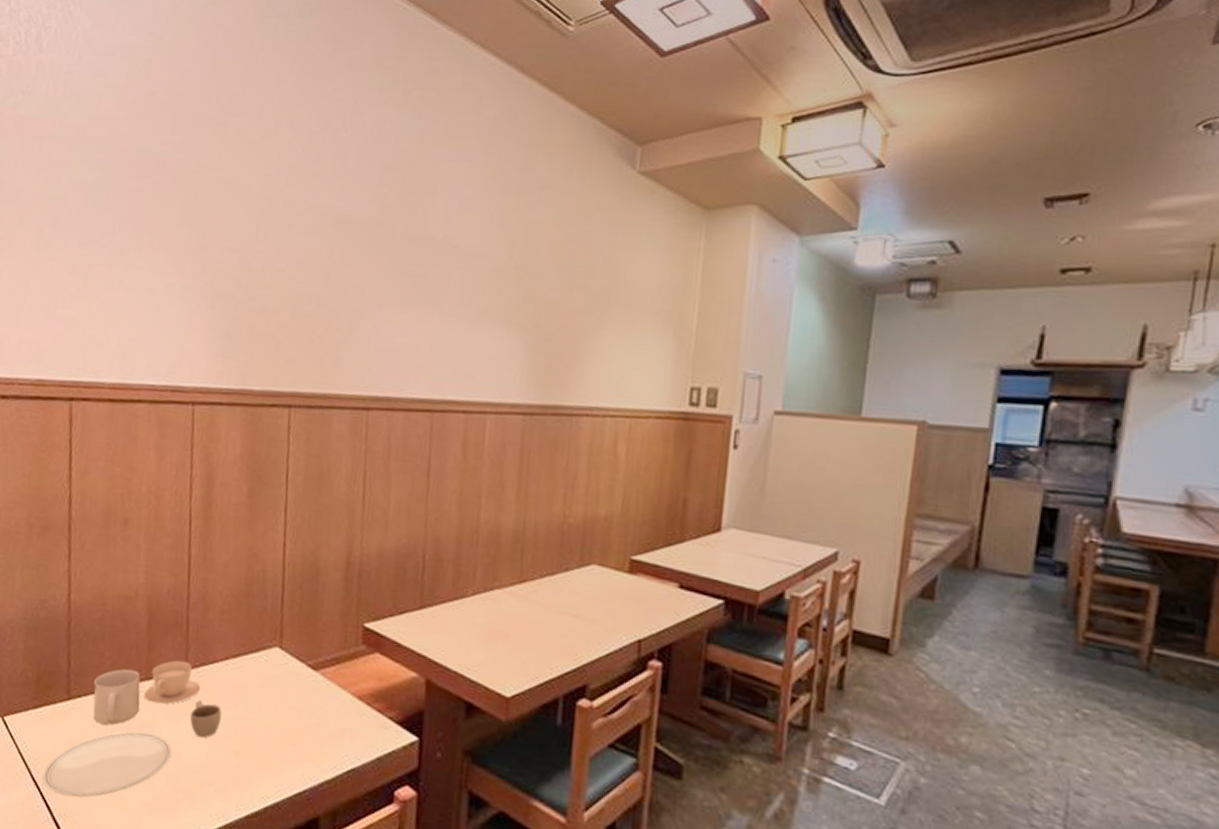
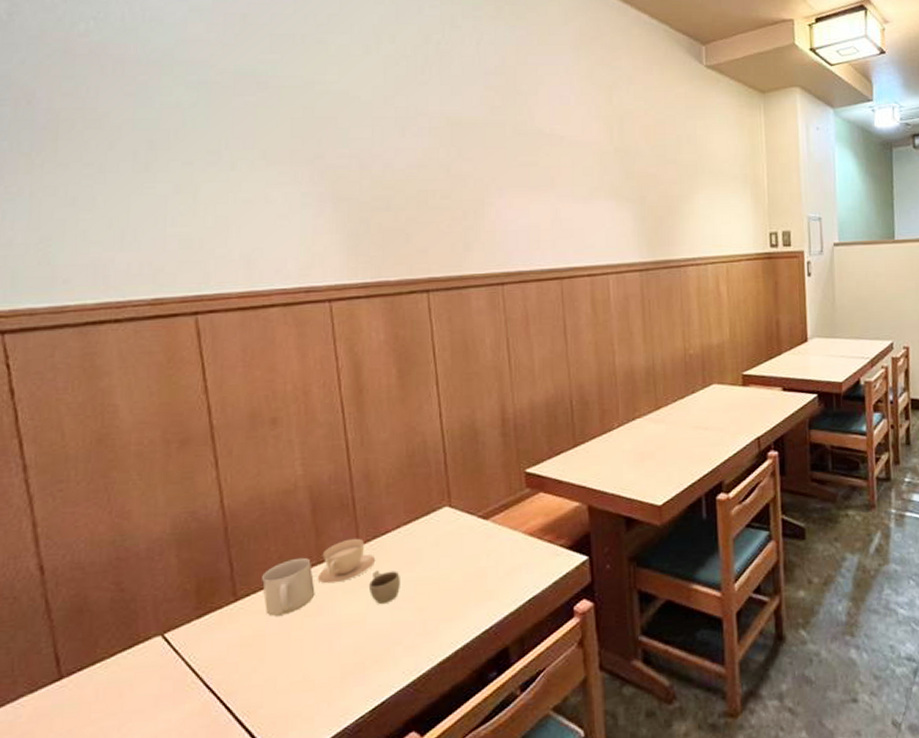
plate: present [42,731,172,798] -> none [217,612,354,694]

